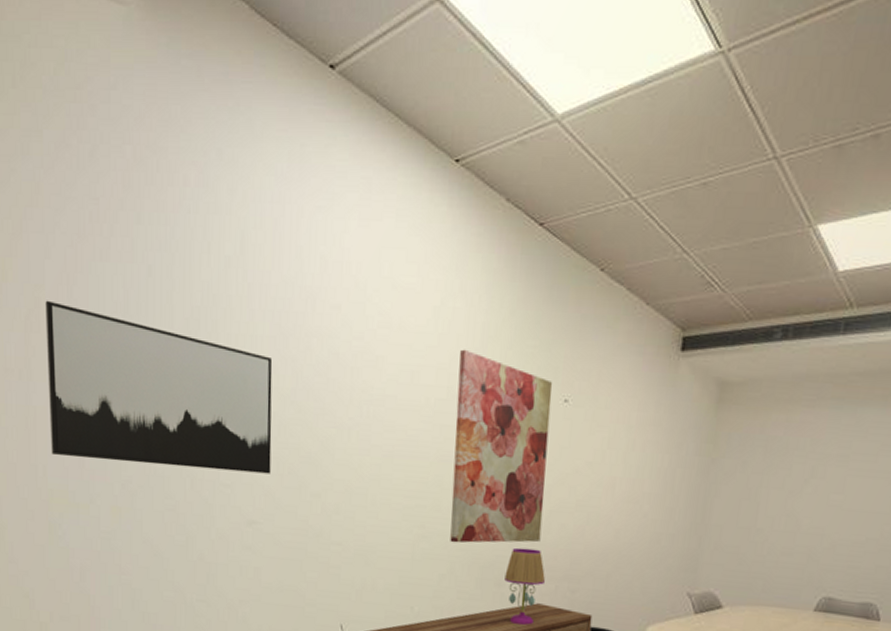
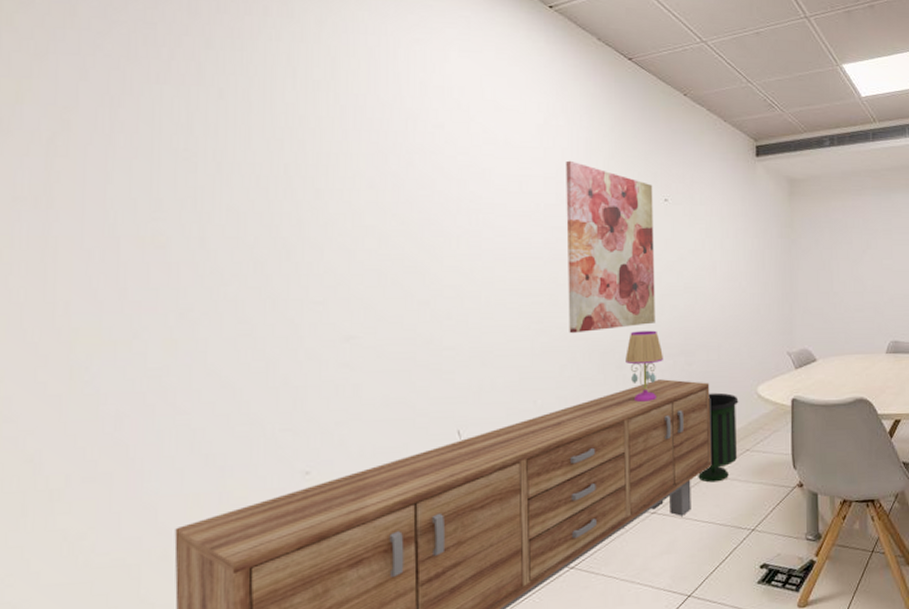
wall art: present [45,300,273,474] -> none [77,123,371,289]

